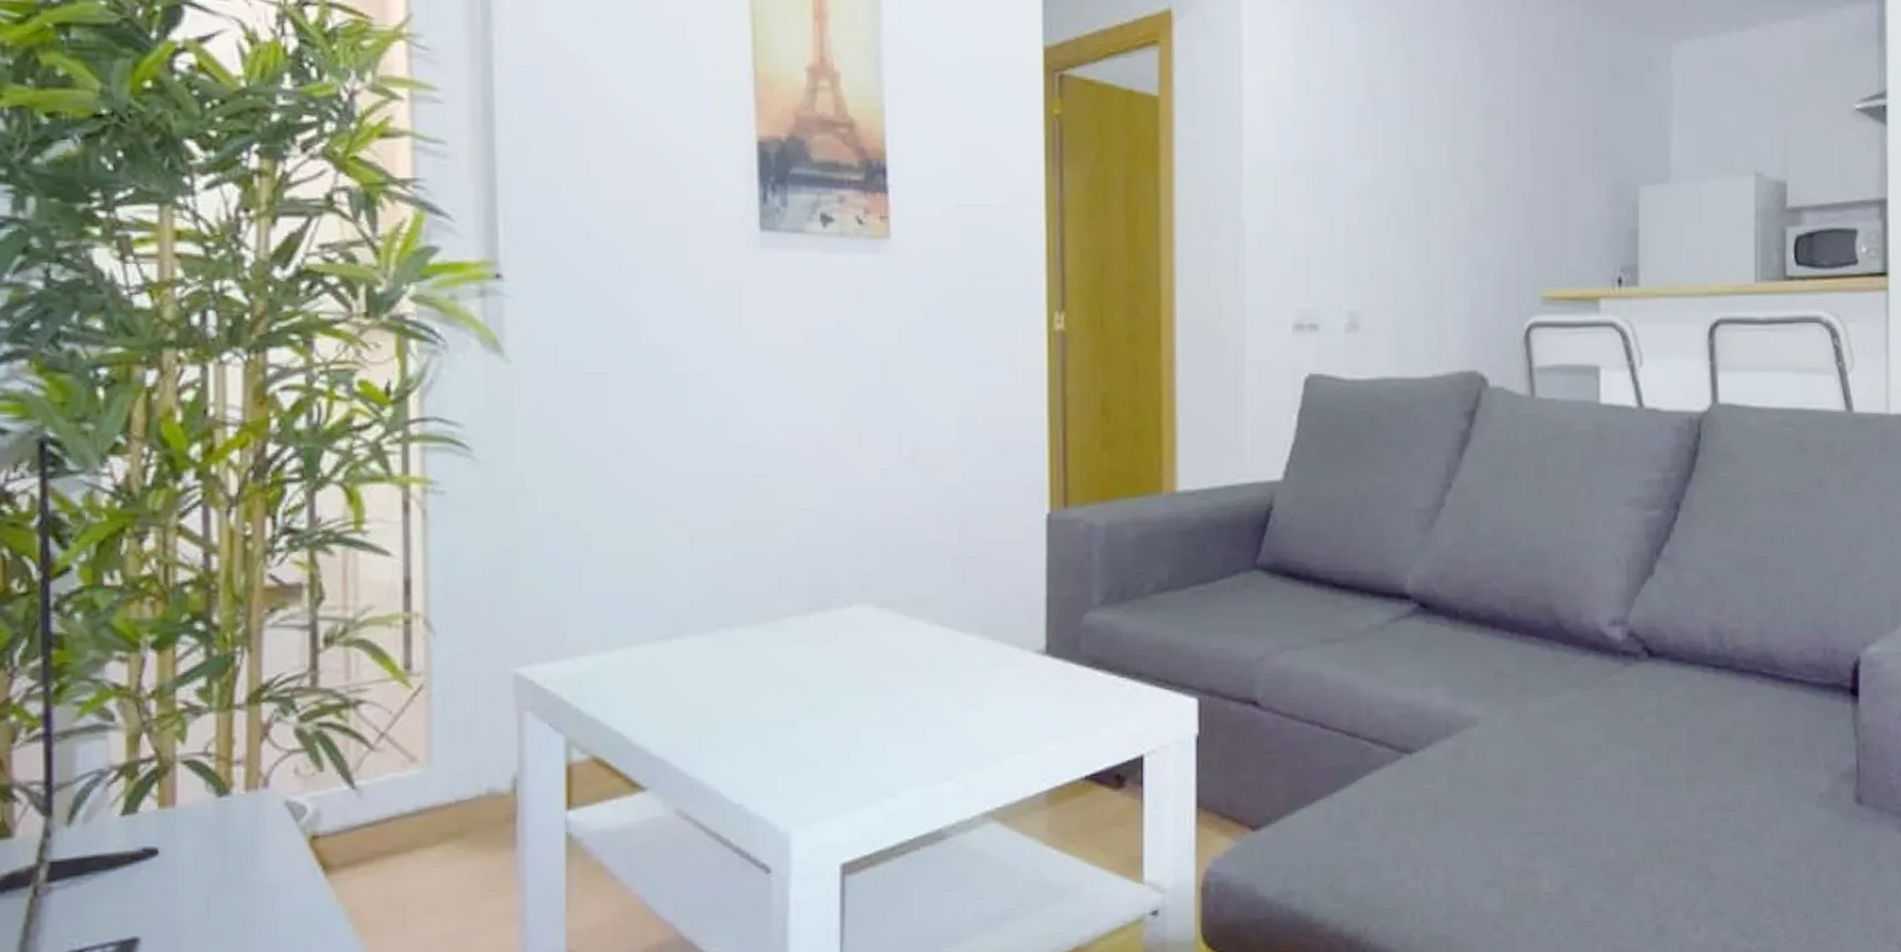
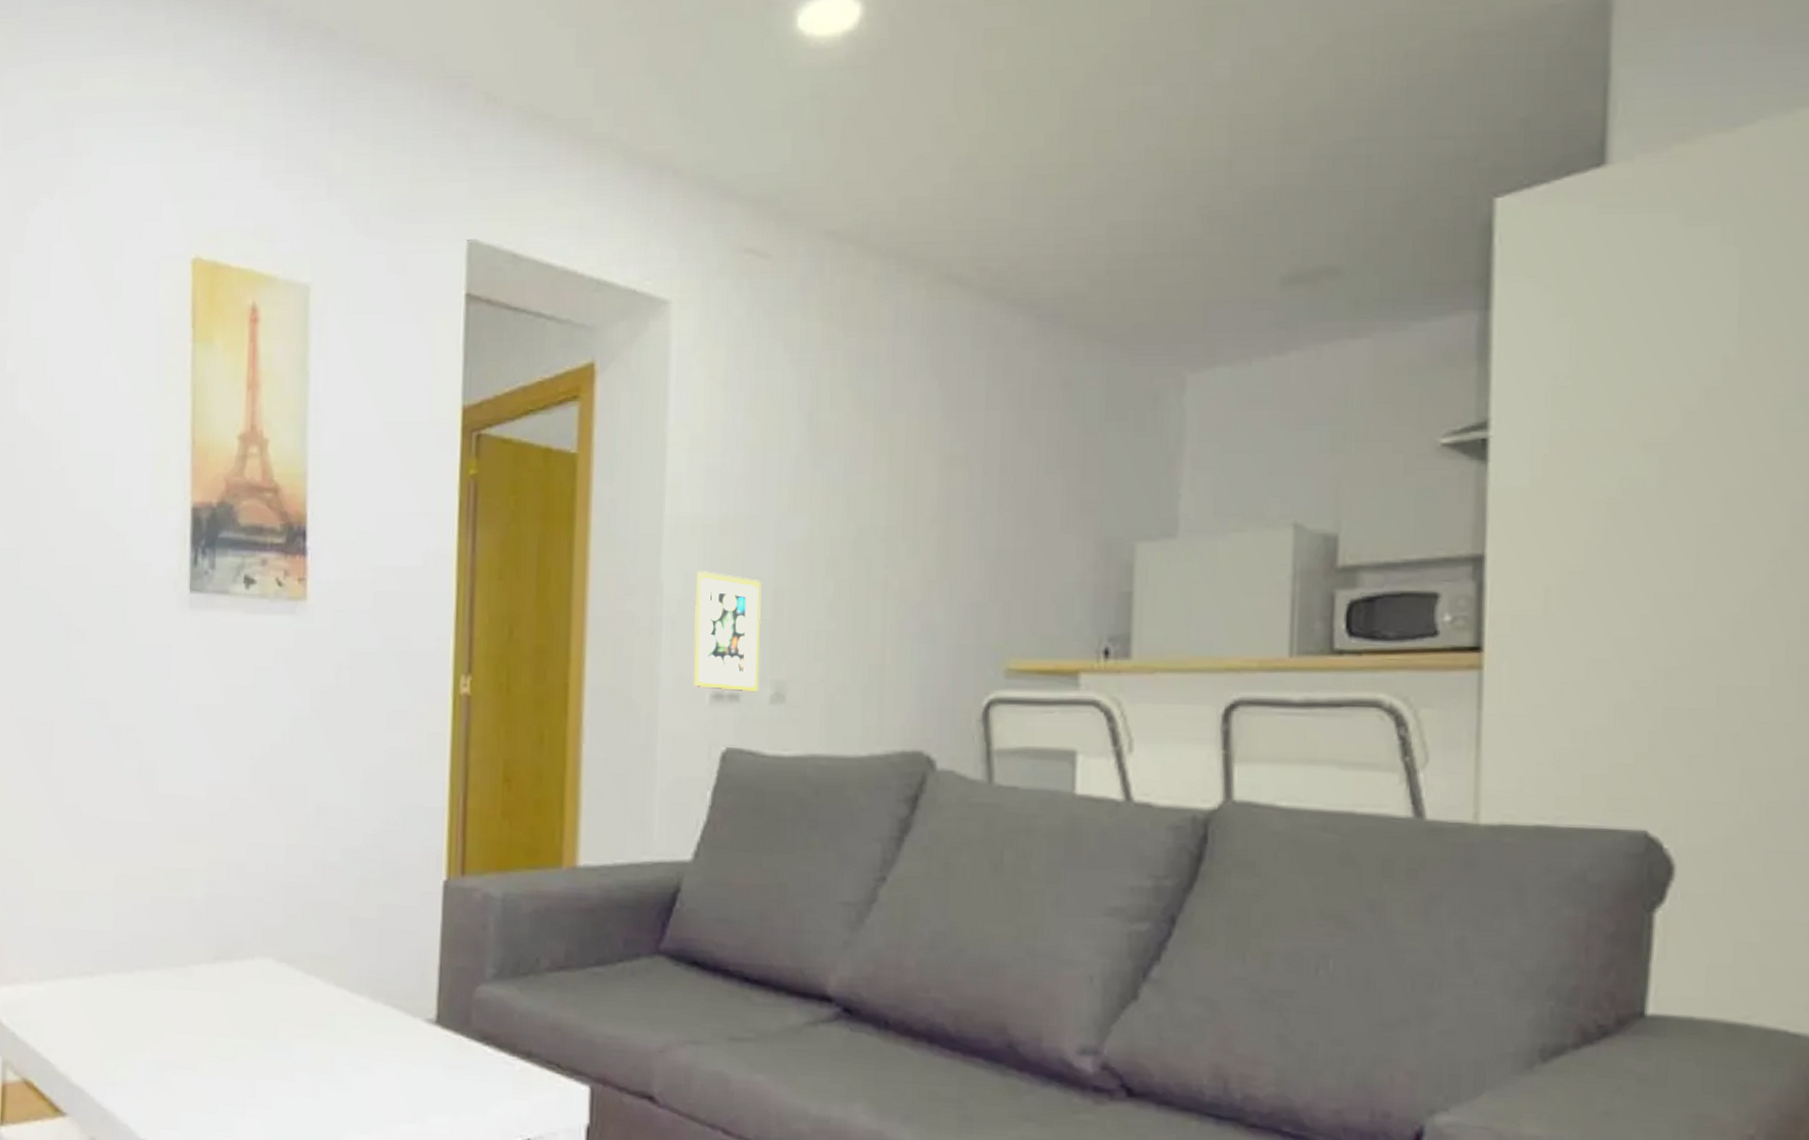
picture frame: none [1274,210,1335,322] -> present [694,571,762,692]

